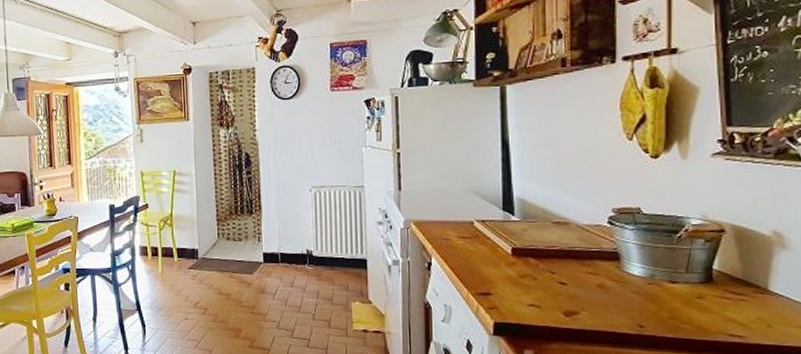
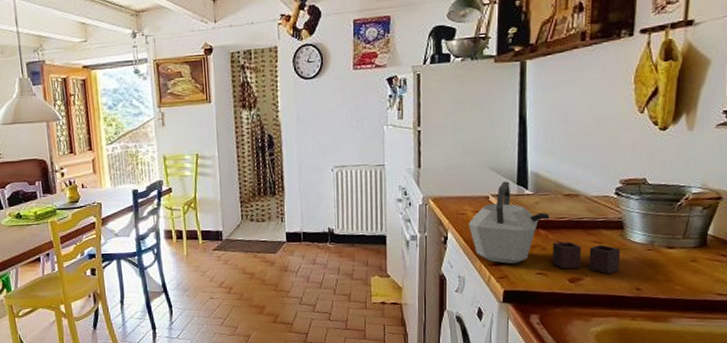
kettle: none [452,206,618,309] -> present [468,181,620,274]

